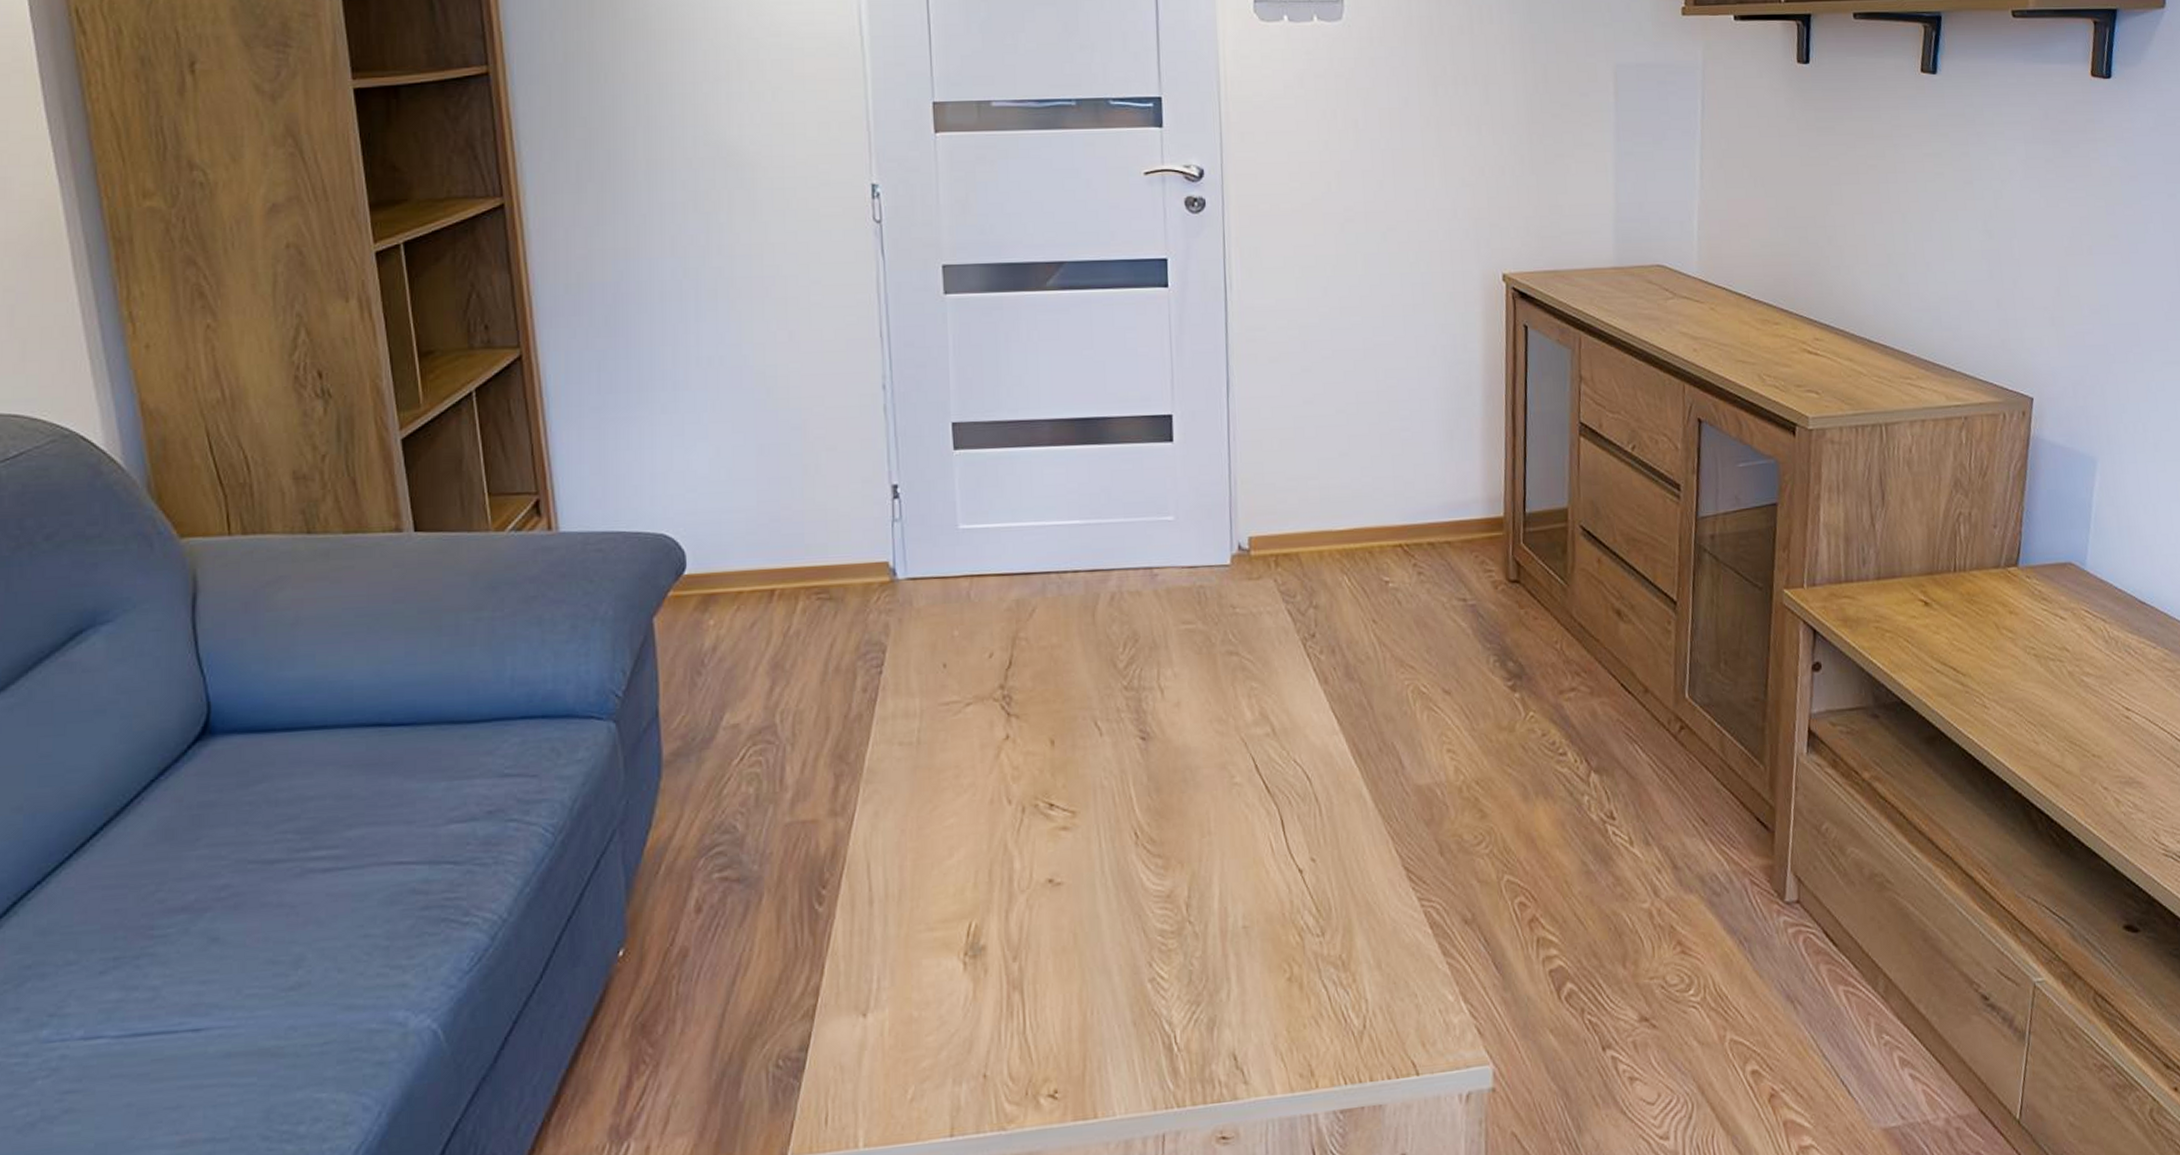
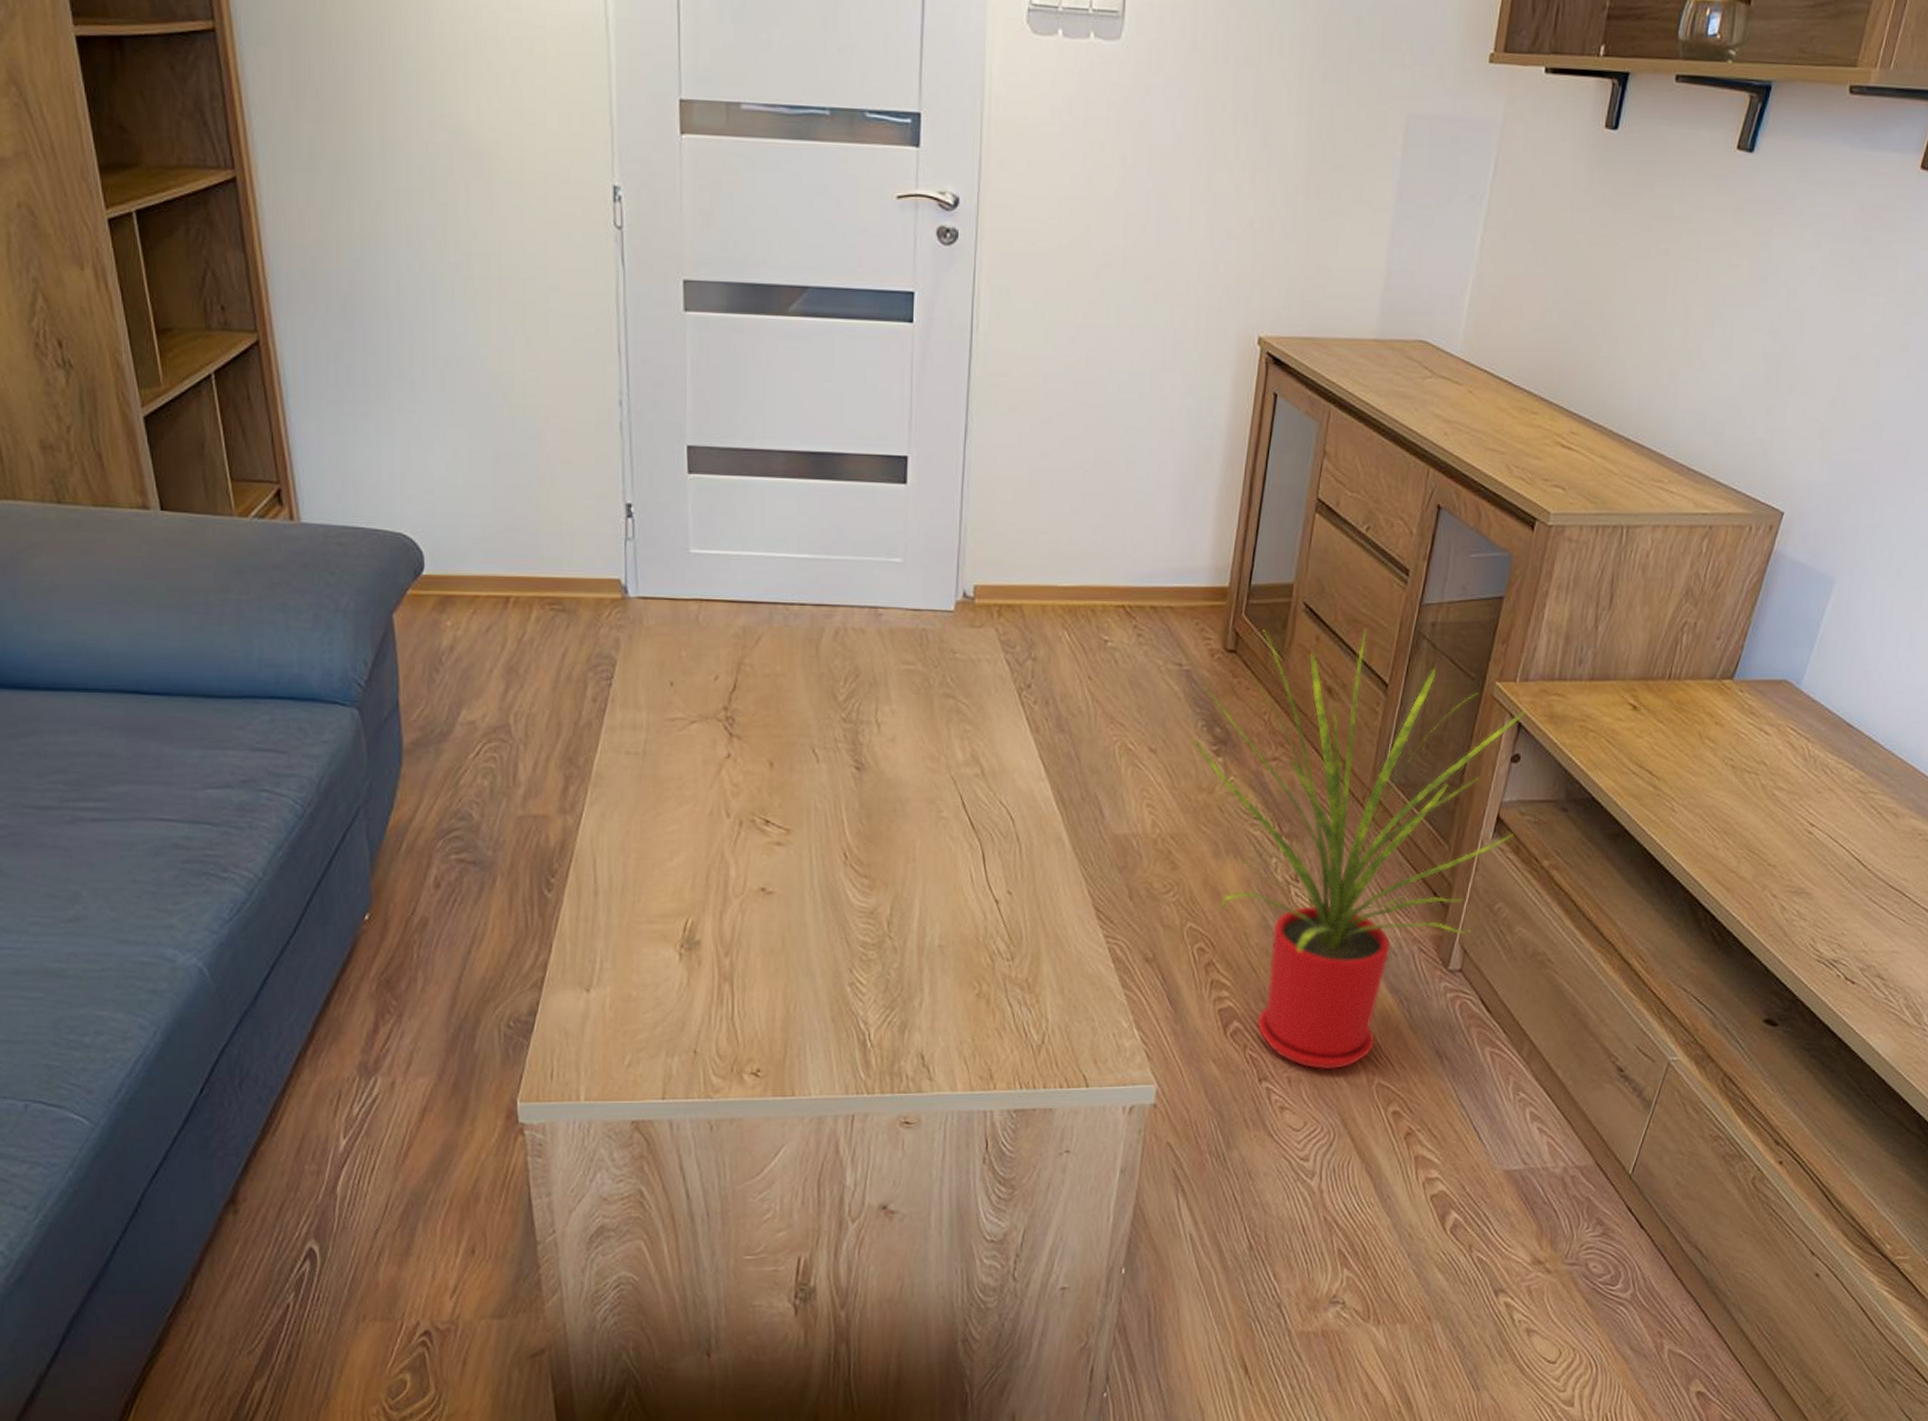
house plant: none [1485,547,1829,1030] -> present [1192,628,1528,1070]

